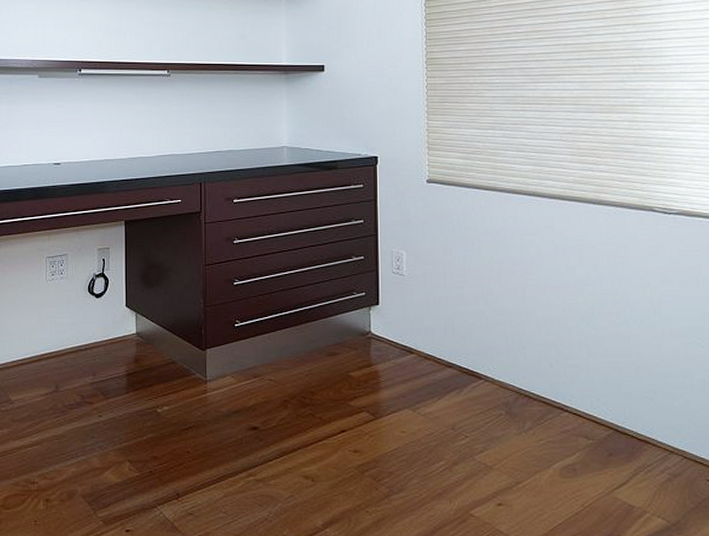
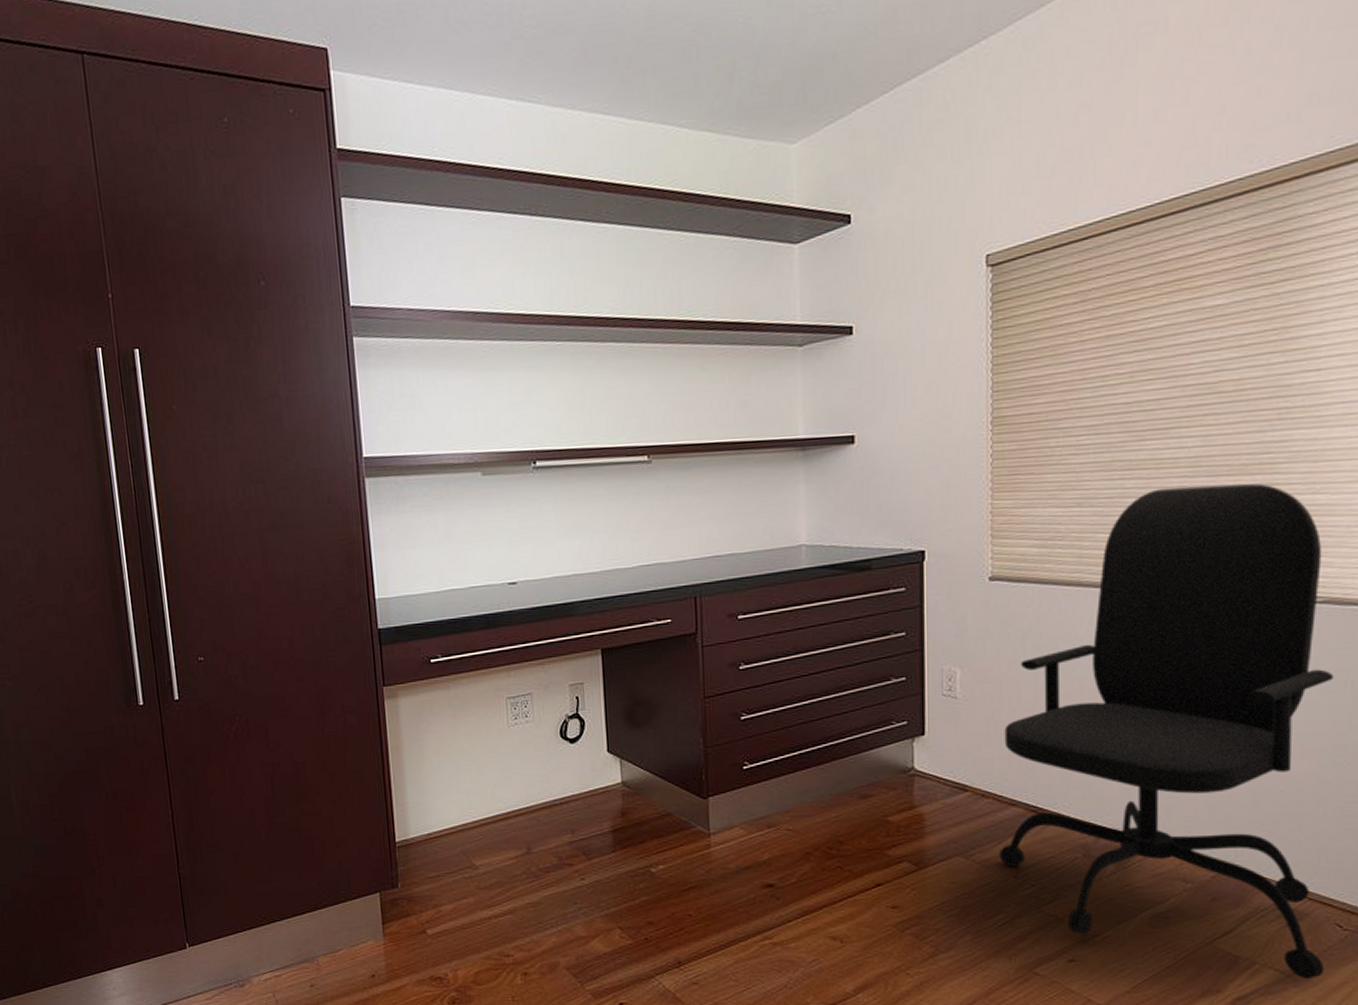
office chair: none [440,119,701,528] -> present [999,483,1335,980]

